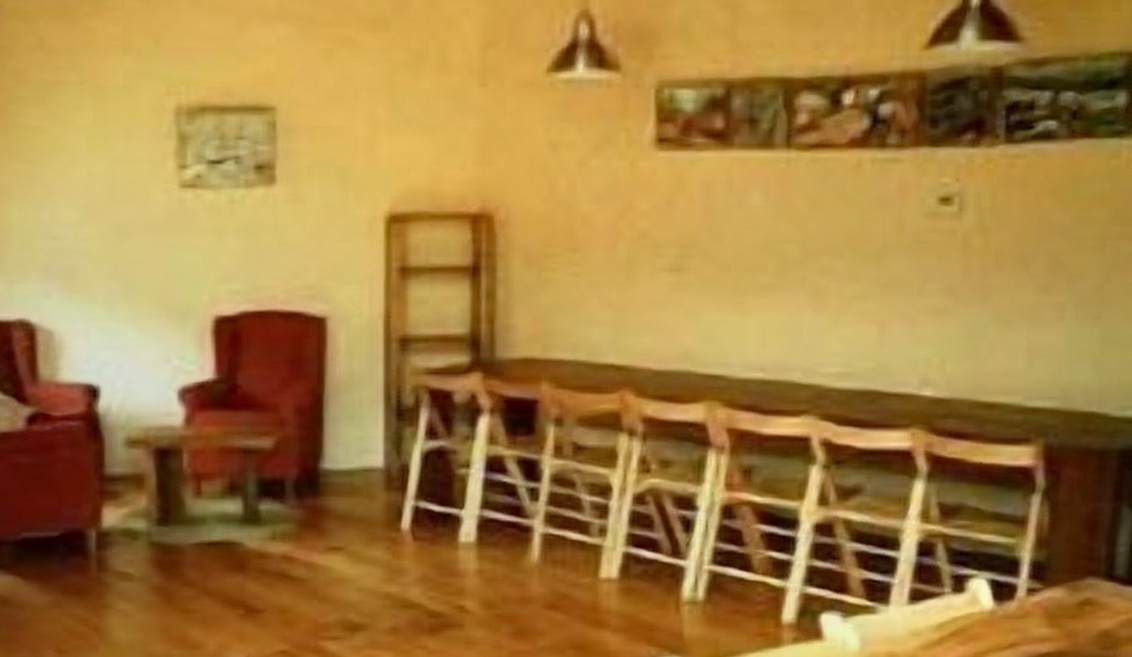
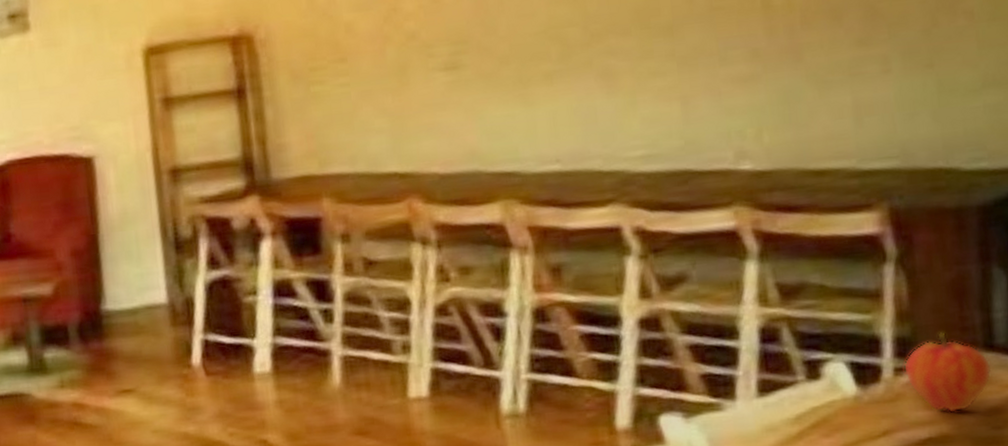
fruit: none [1035,560,1109,632] -> present [903,332,992,413]

